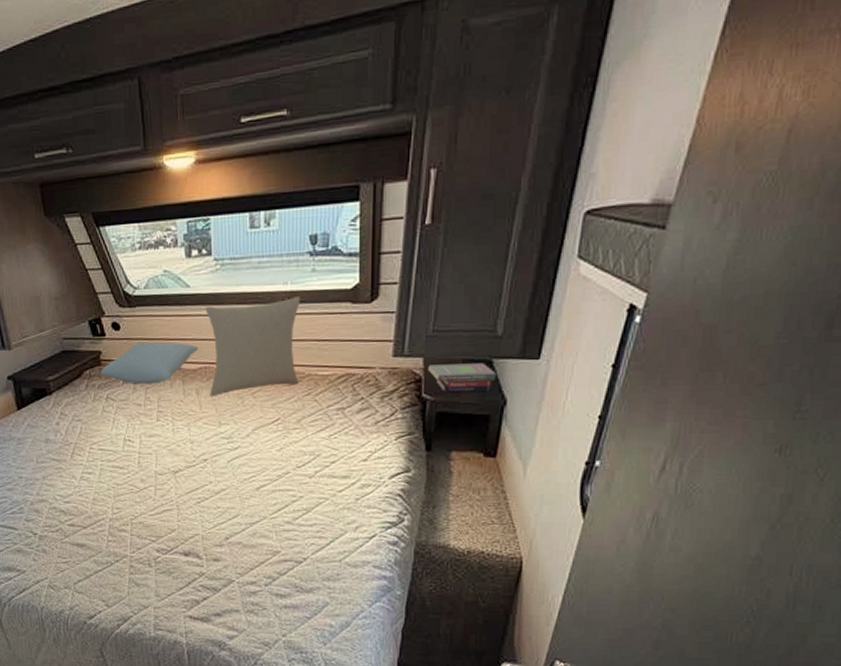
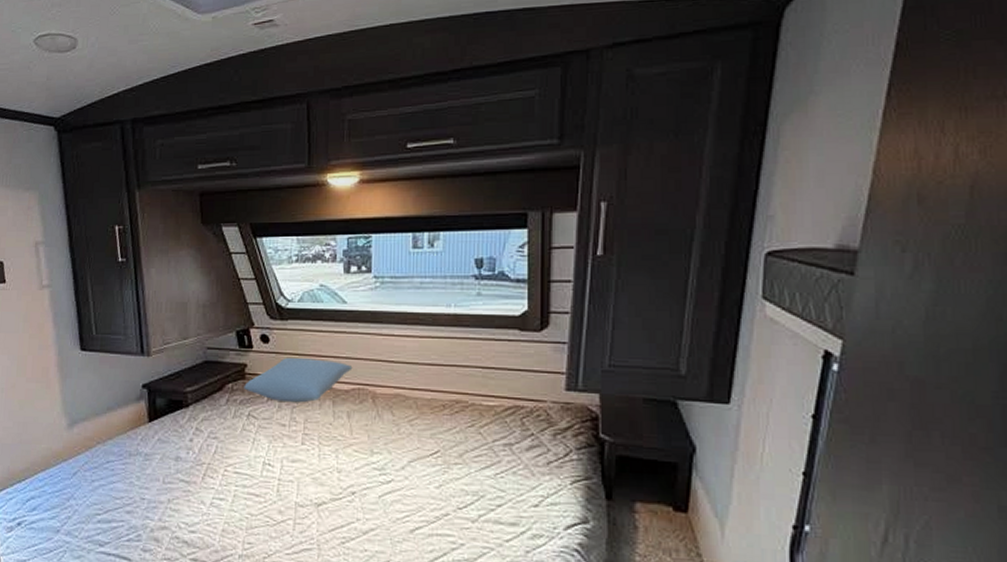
pillow: present [205,297,301,397] -> none [361,320,465,422]
books: present [427,363,496,393] -> none [605,402,682,437]

